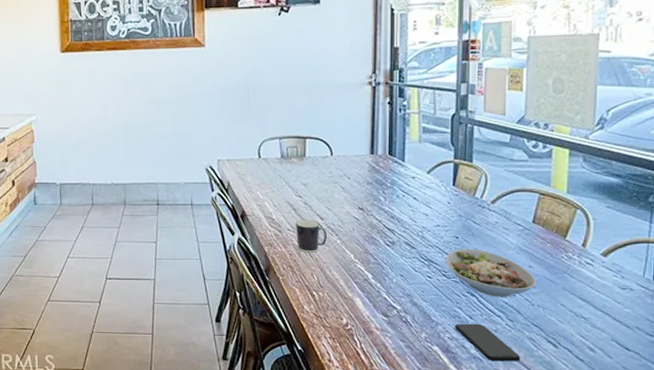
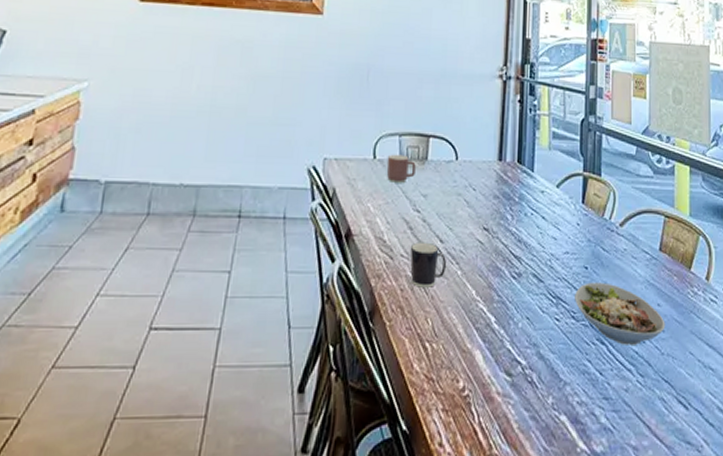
mug: none [270,154,296,175] -> present [386,154,416,183]
smartphone: present [455,323,521,362] -> none [584,381,653,433]

